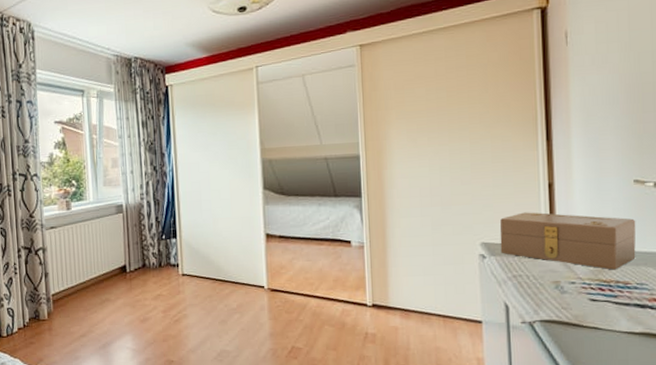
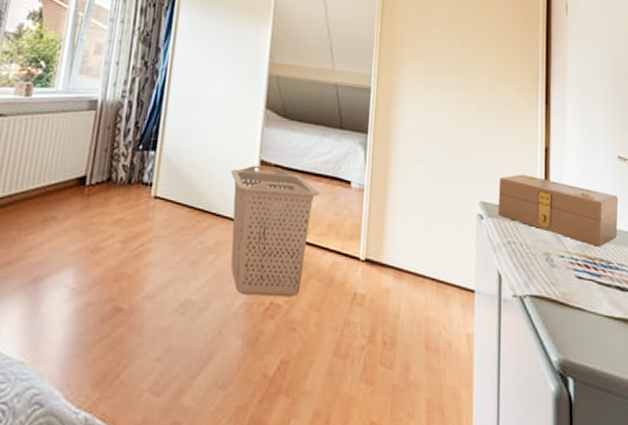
laundry basket: none [241,237,324,342] -> present [230,165,321,296]

